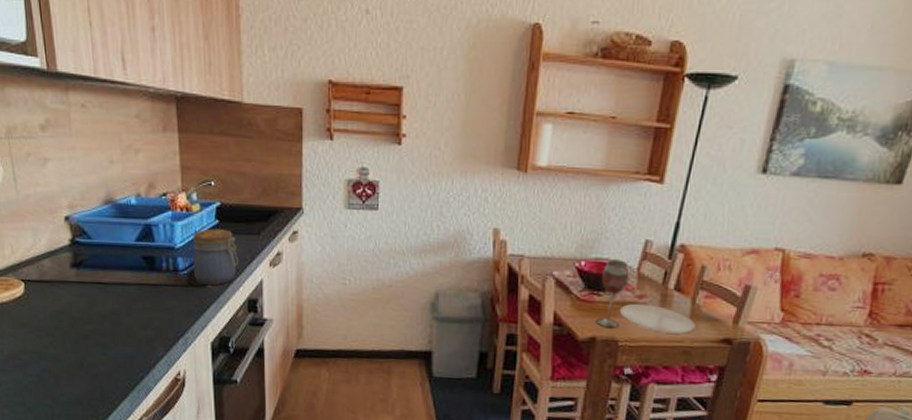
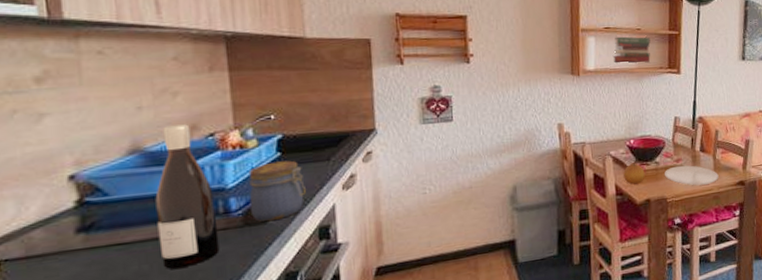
bottle: none [123,181,170,314] -> present [155,124,220,269]
fruit: none [566,289,594,317] -> present [623,163,645,185]
books: none [574,126,628,164] -> present [614,36,651,63]
wineglass: present [596,259,630,329] -> none [647,134,668,190]

